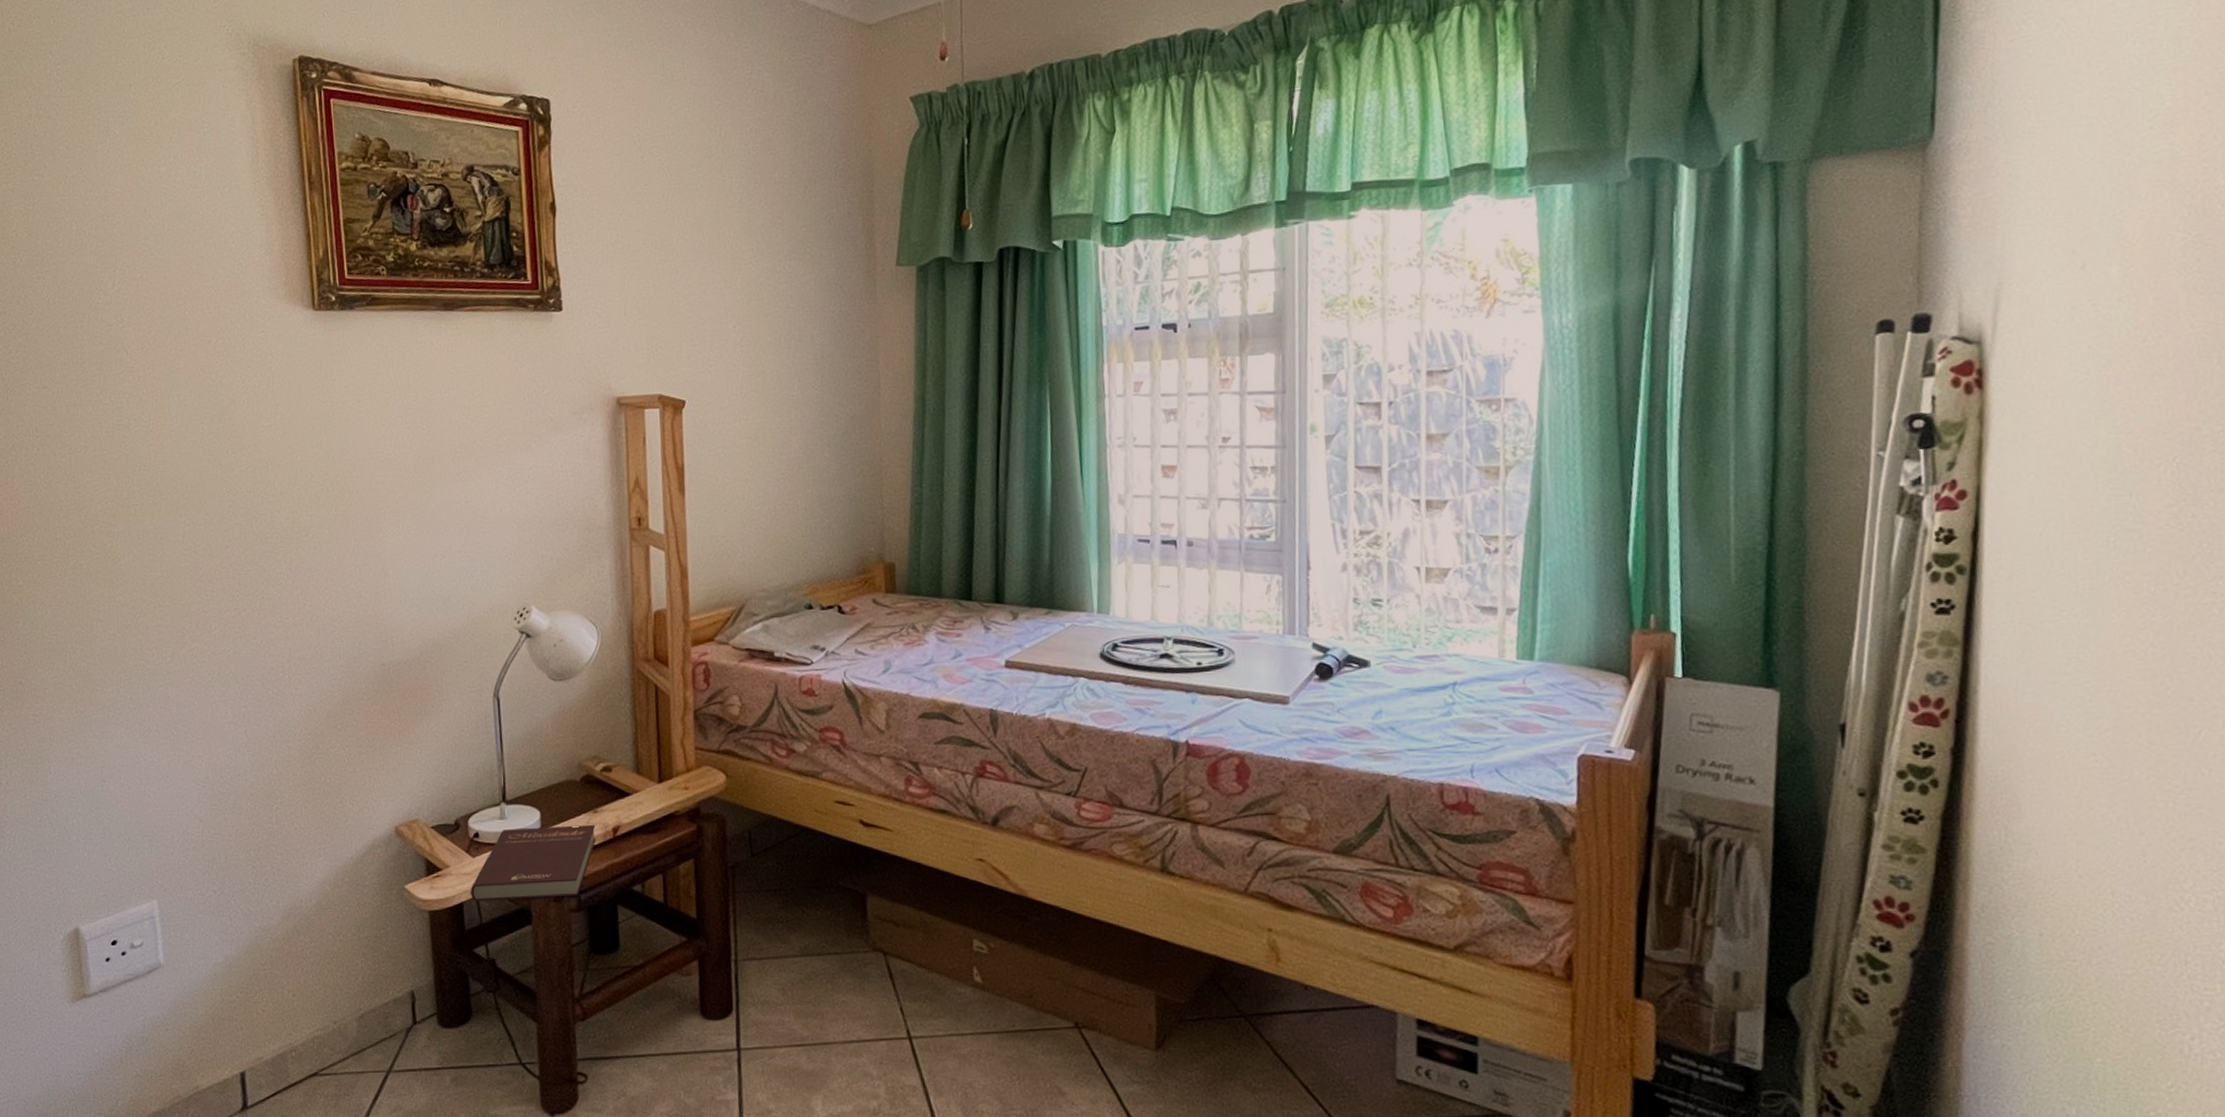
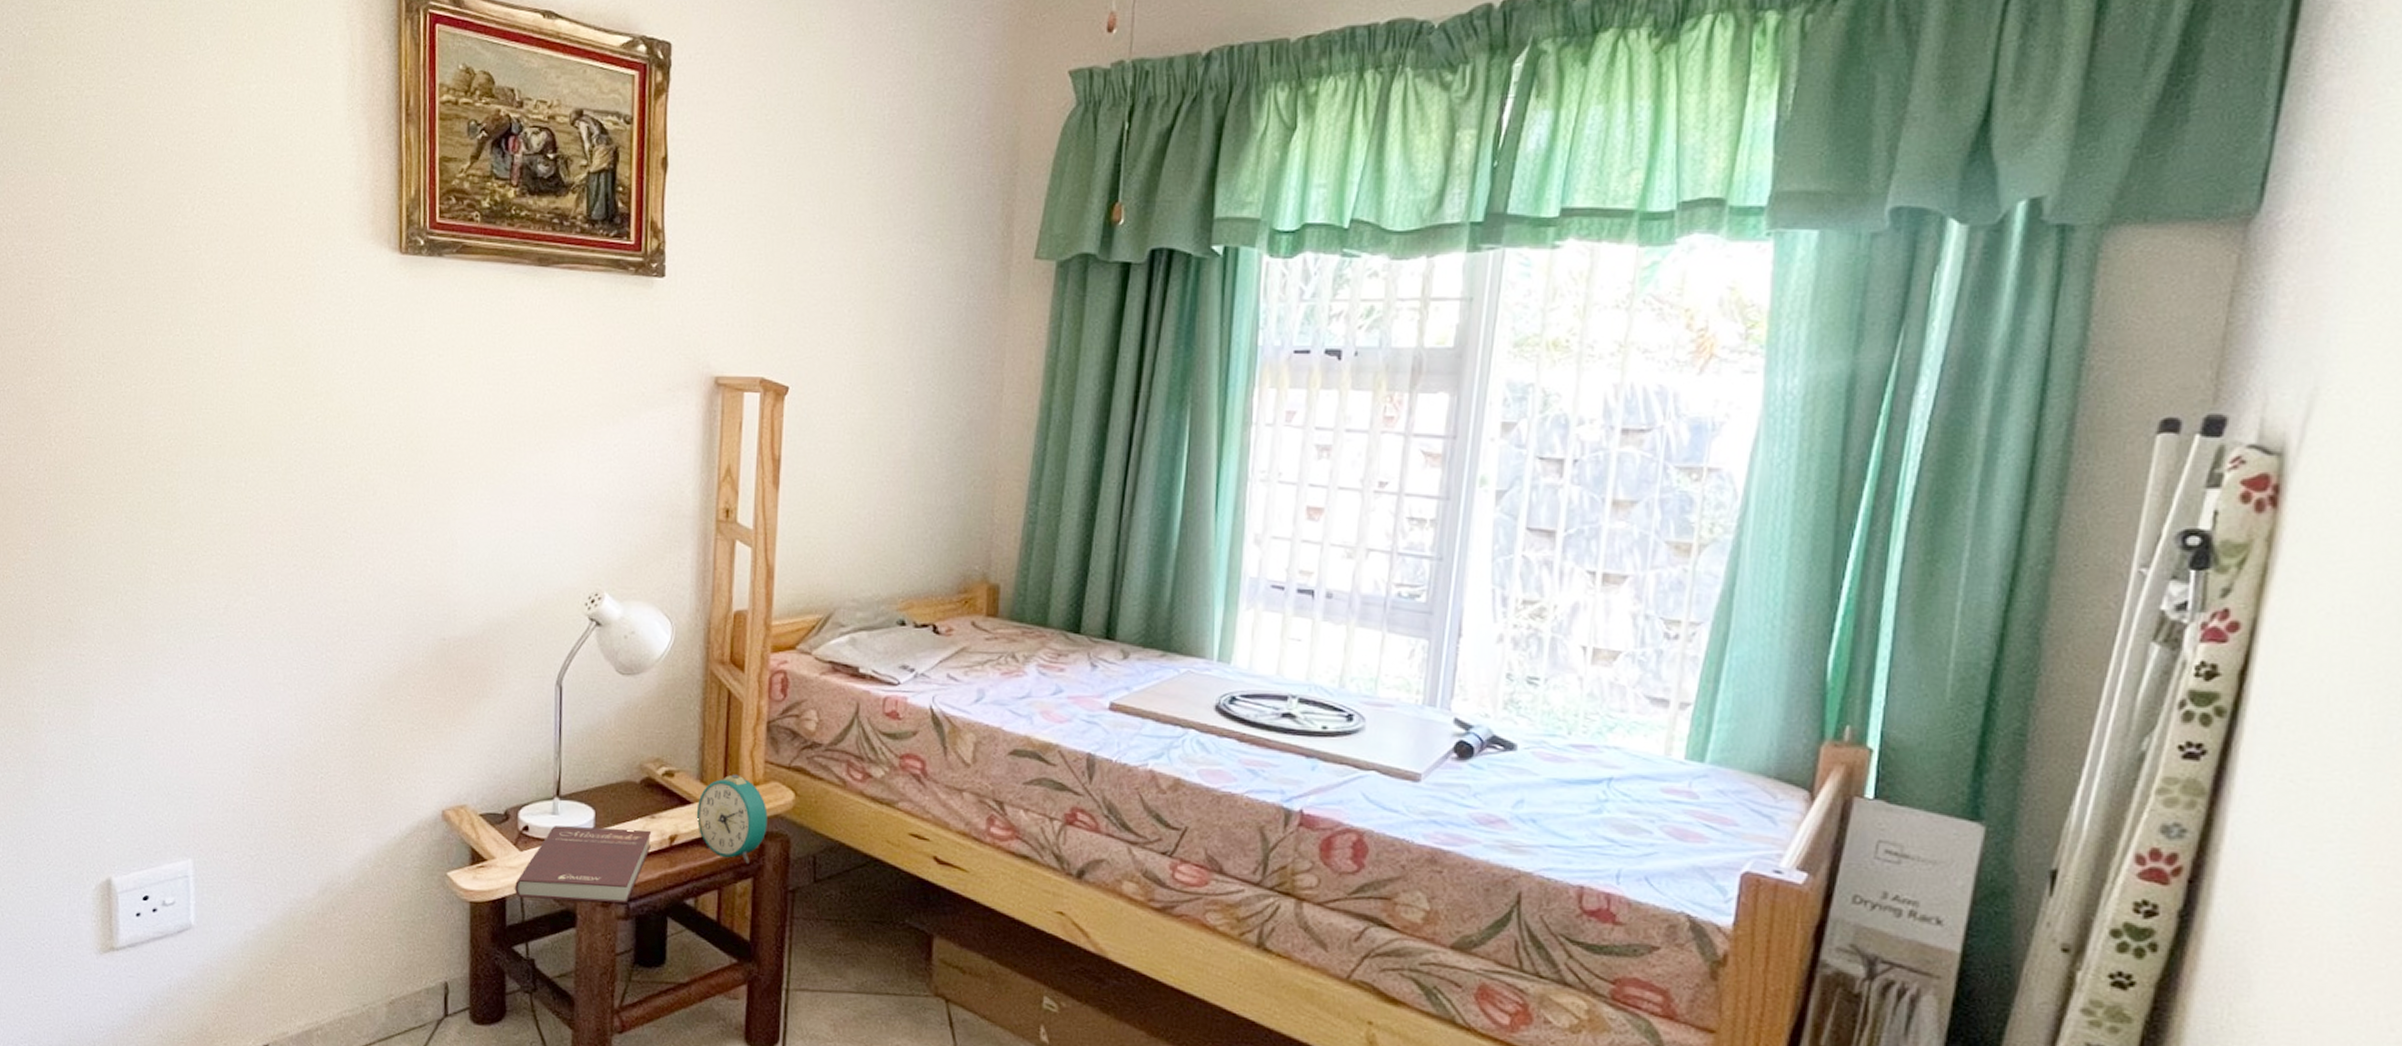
alarm clock: none [635,763,703,846] -> present [696,774,768,864]

